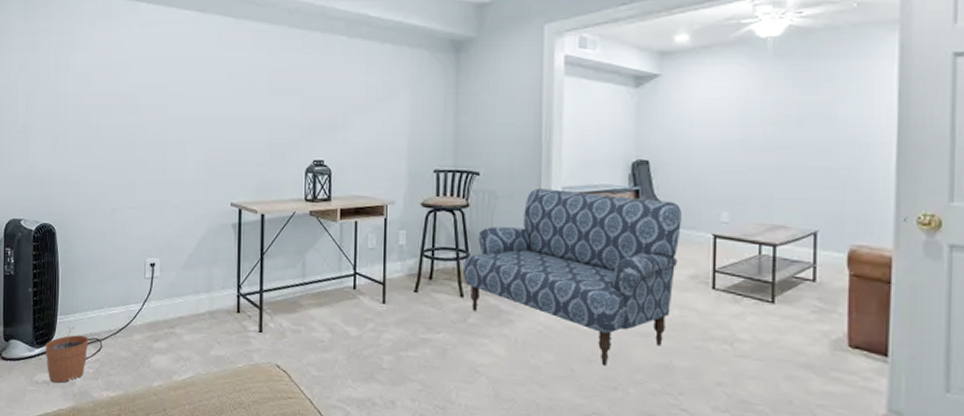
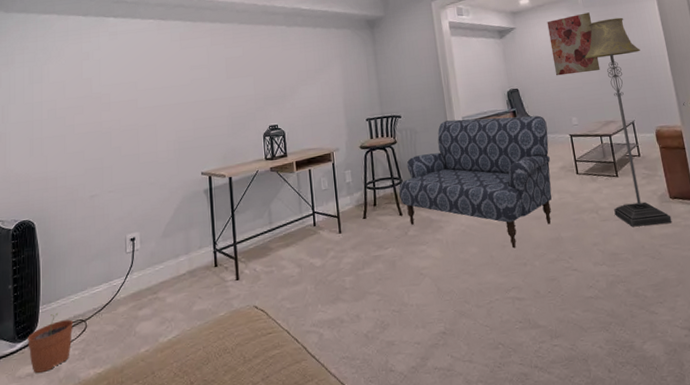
wall art: none [708,65,783,153] -> present [547,12,601,76]
floor lamp: none [758,78,853,380] -> present [584,17,672,227]

